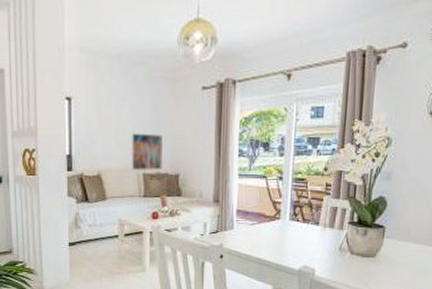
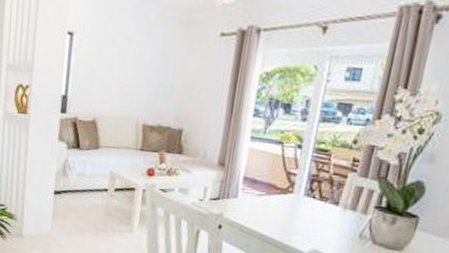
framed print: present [131,133,163,171] -> none [130,78,169,123]

